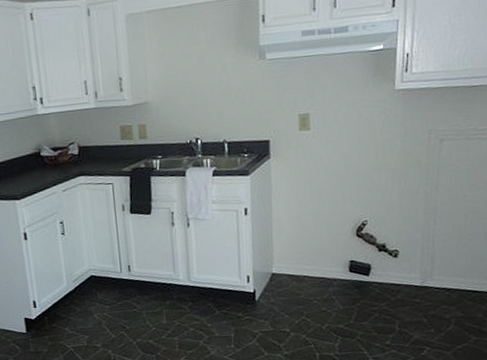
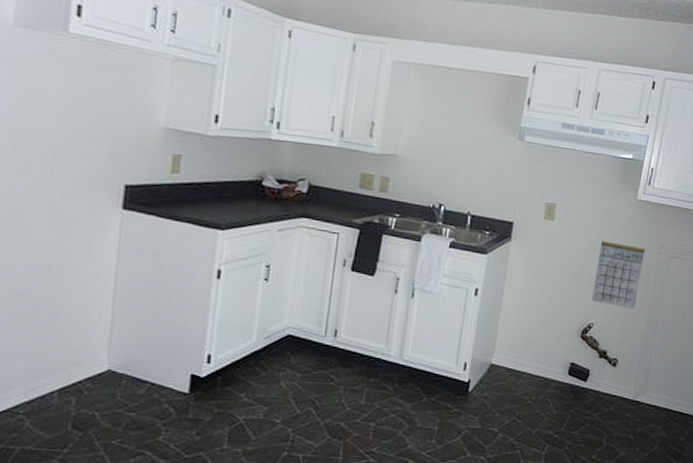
calendar: none [361,136,413,201] -> present [592,241,646,310]

